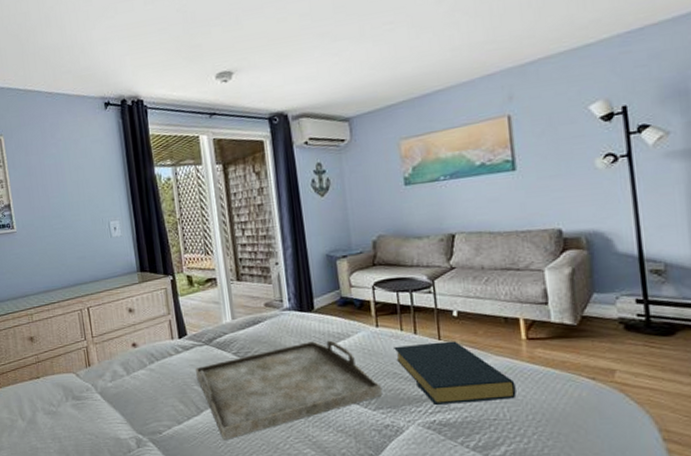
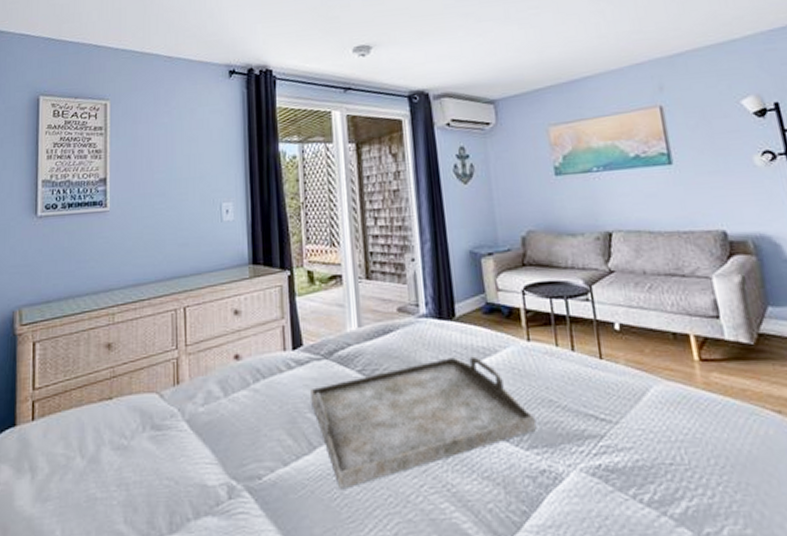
hardback book: present [394,341,517,405] -> none [548,360,694,443]

